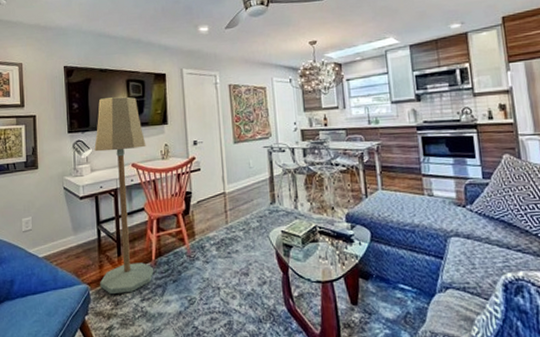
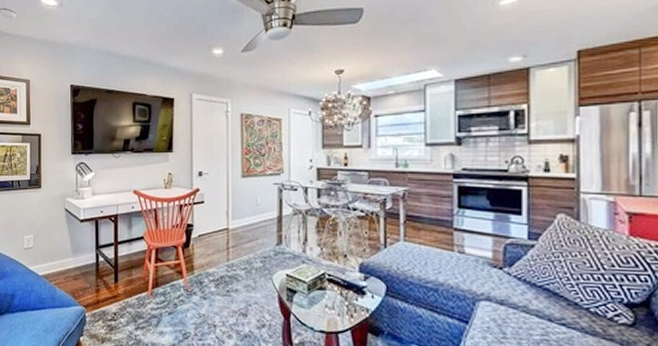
floor lamp: present [94,96,153,294] -> none [96,120,149,320]

